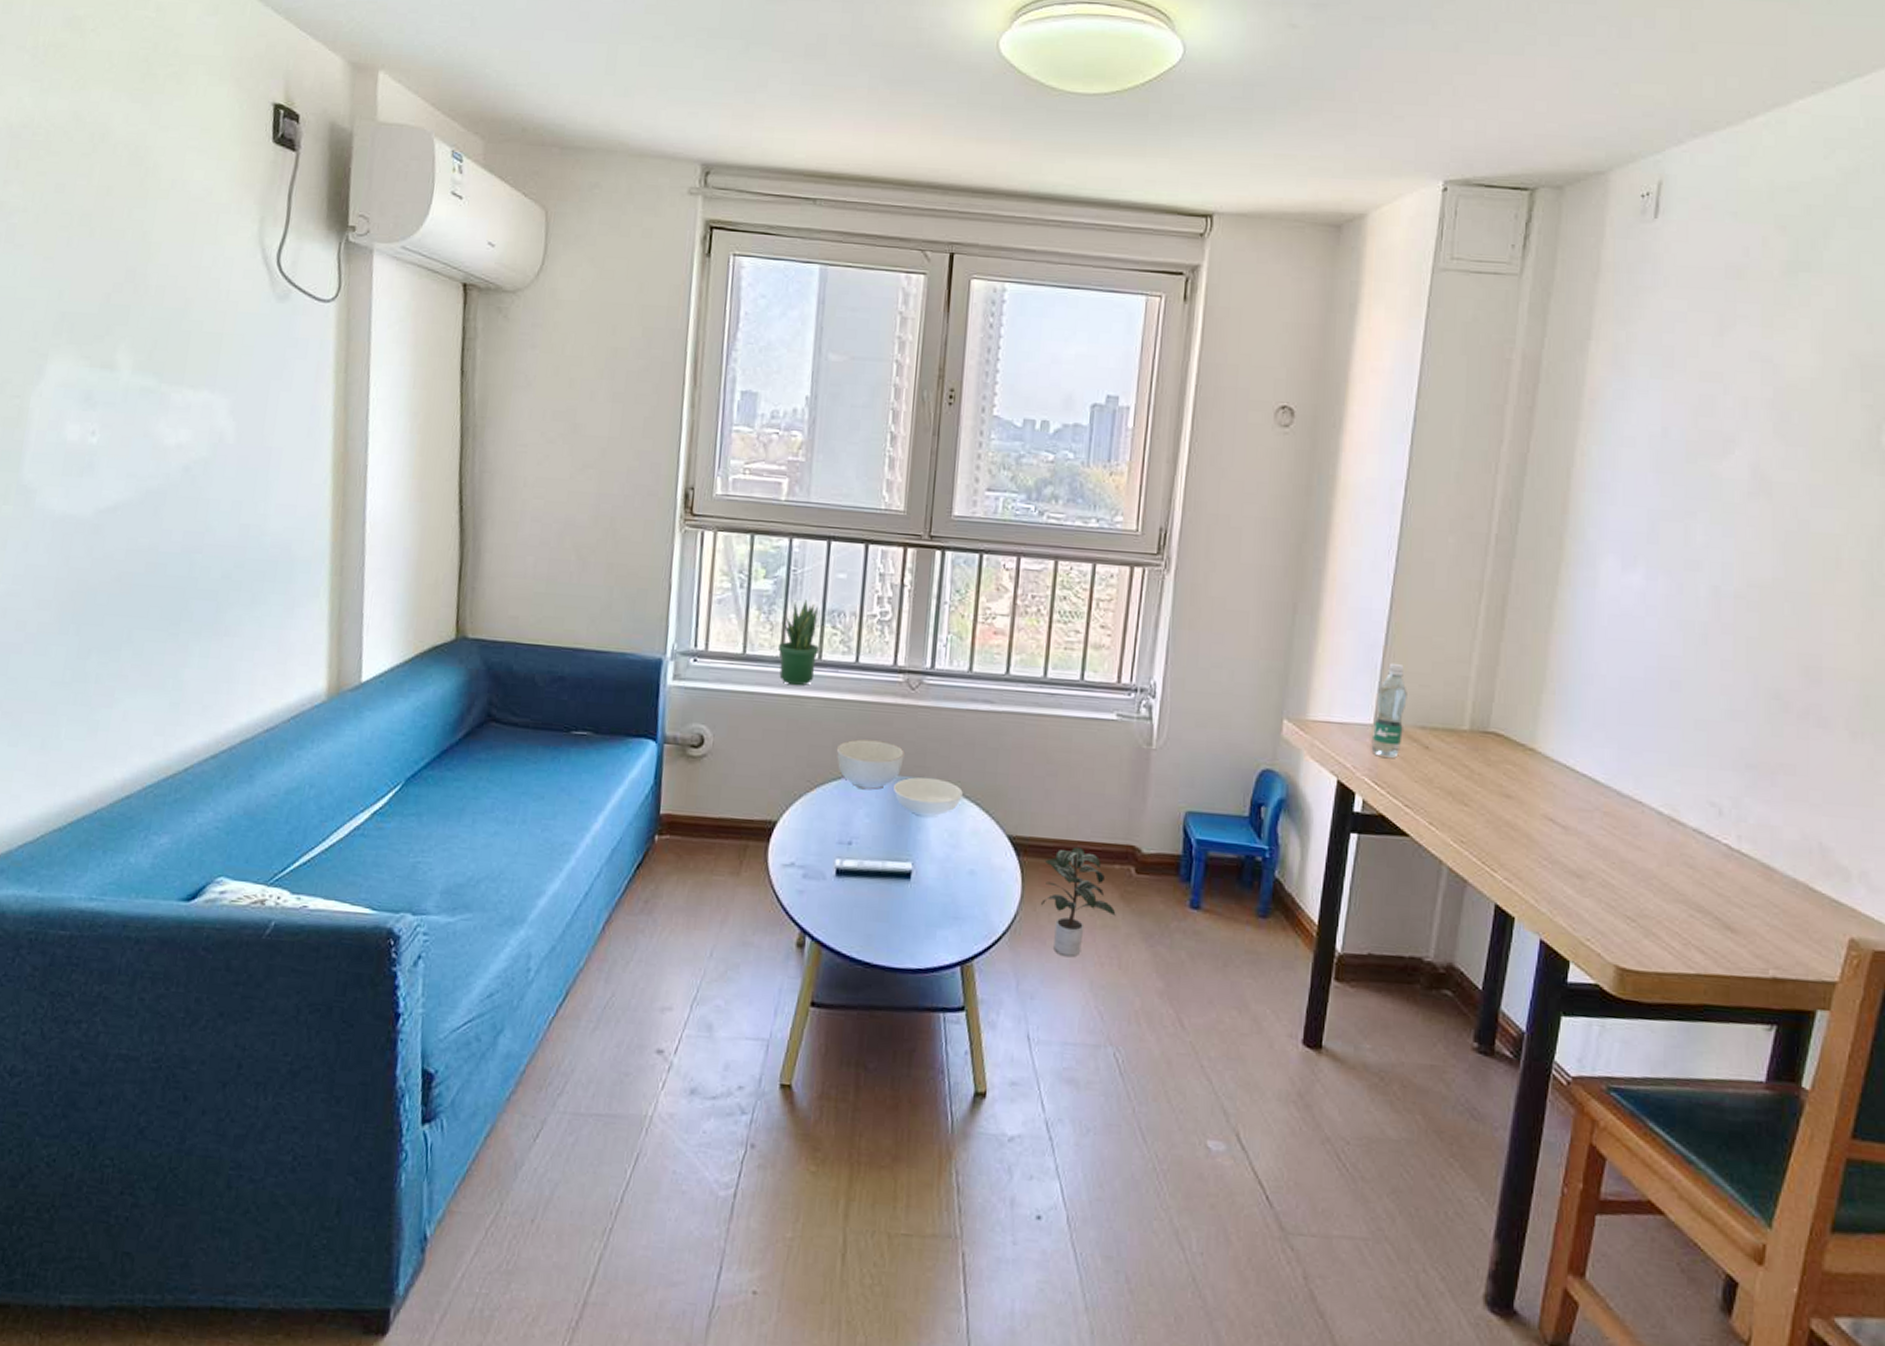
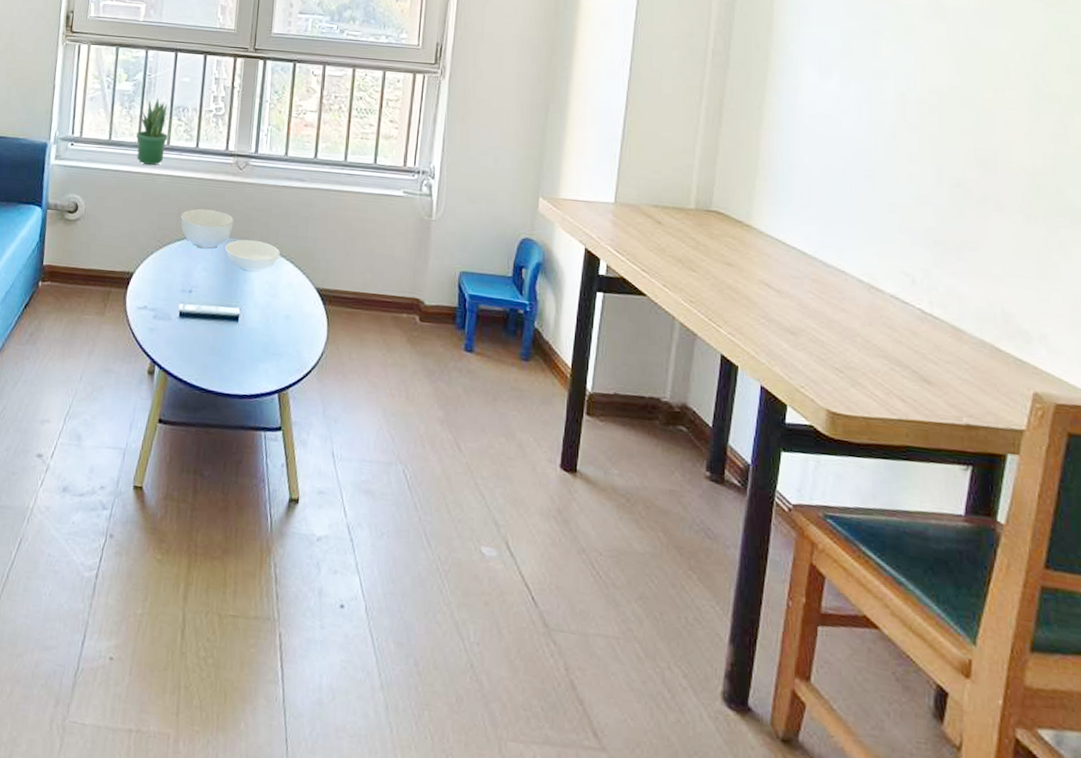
potted plant: present [1041,847,1116,958] -> none [343,298,404,389]
bottle: present [1371,662,1407,759] -> none [612,152,642,231]

